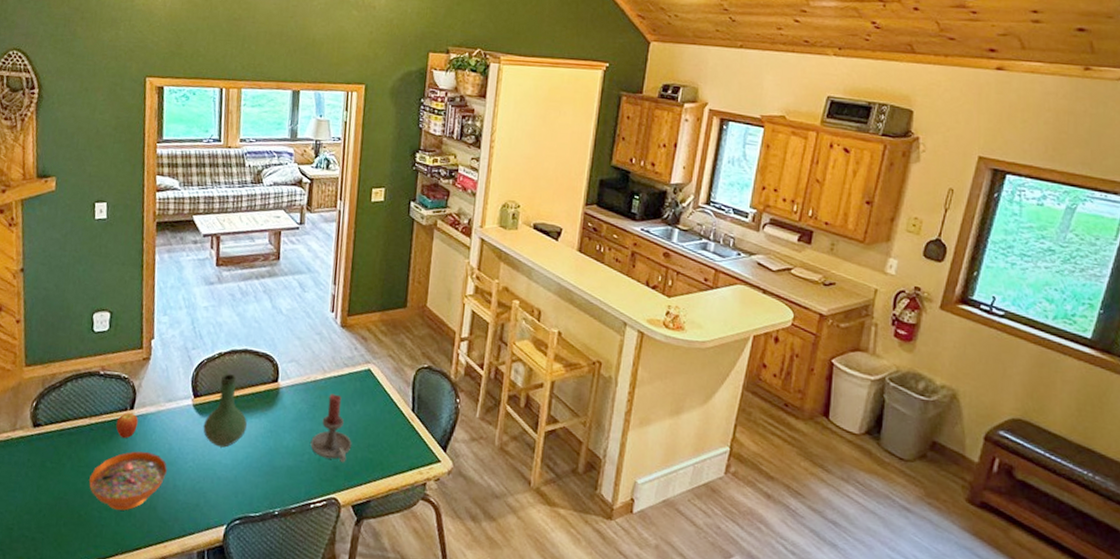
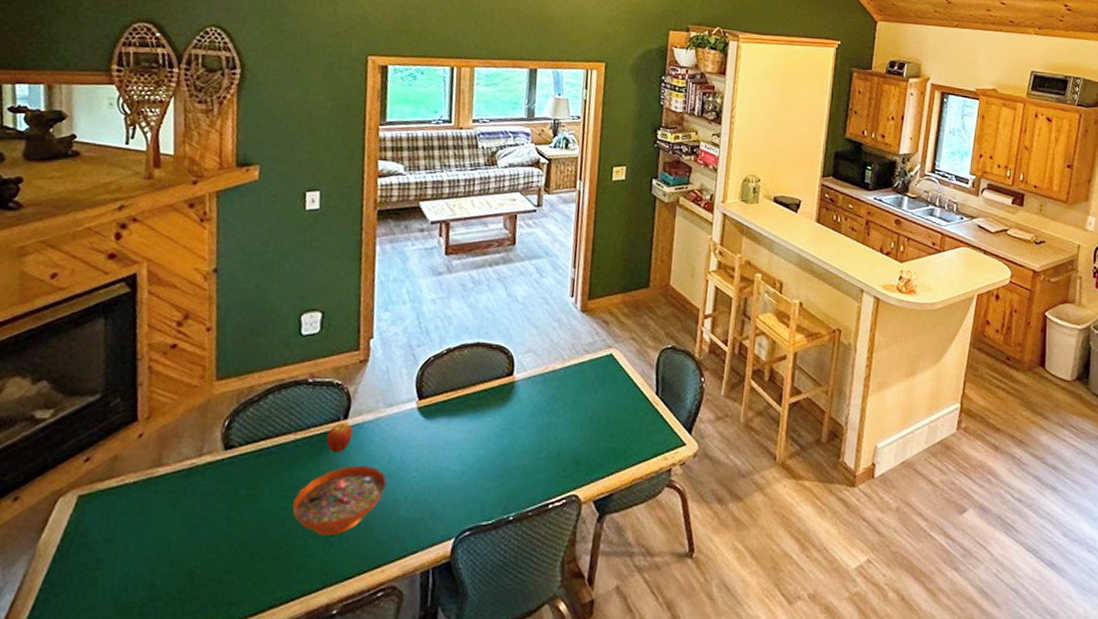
vase: present [203,374,247,448] -> none [428,371,479,452]
candle holder: present [310,393,352,463] -> none [548,383,594,456]

